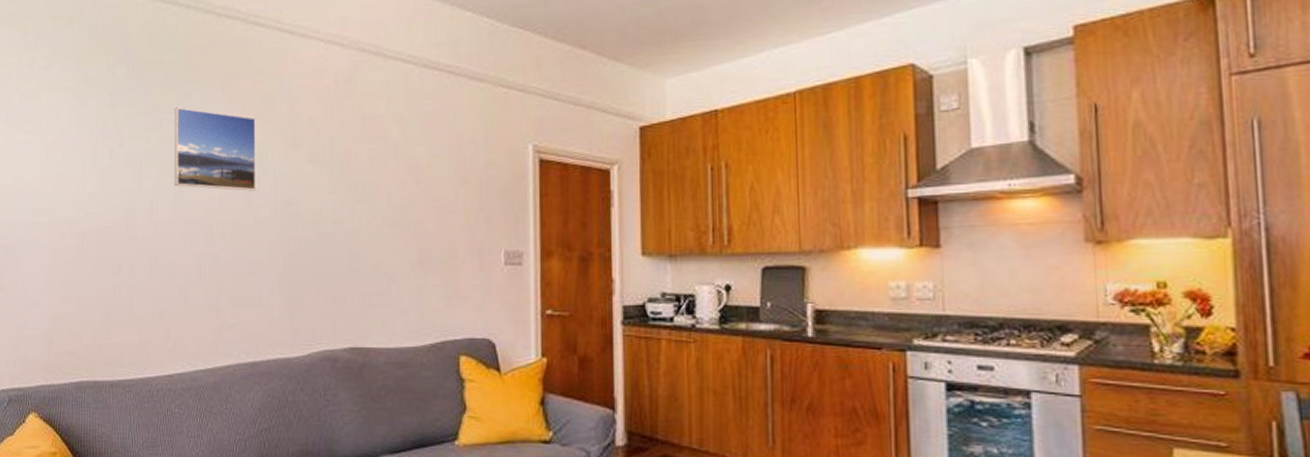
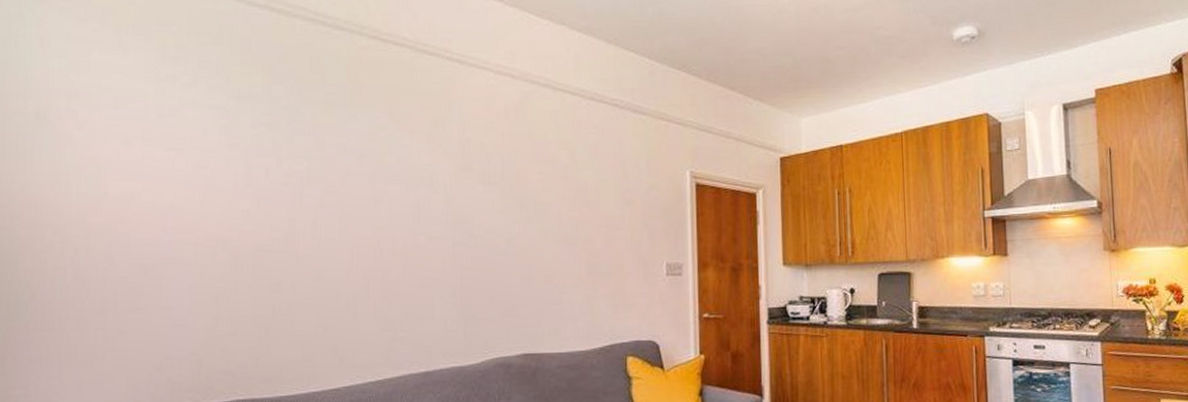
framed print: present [174,107,257,191] -> none [338,128,427,210]

